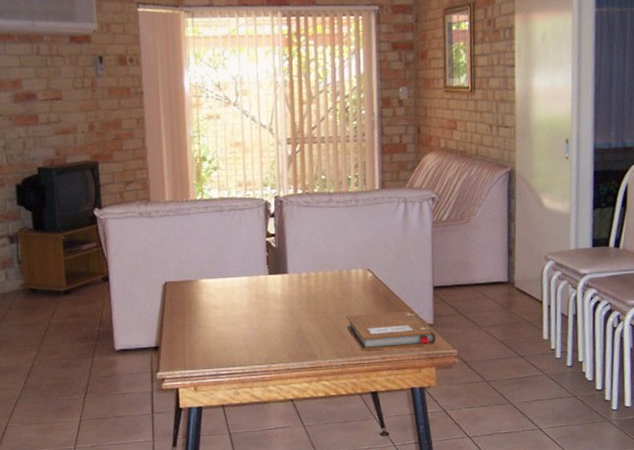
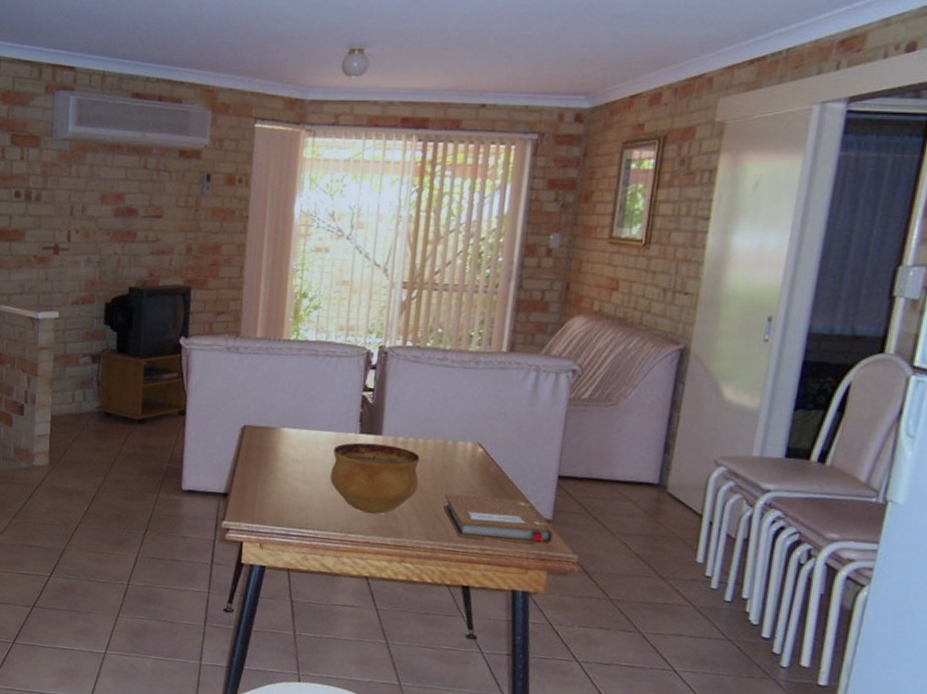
bowl: none [248,281,324,343] -> present [330,442,421,514]

